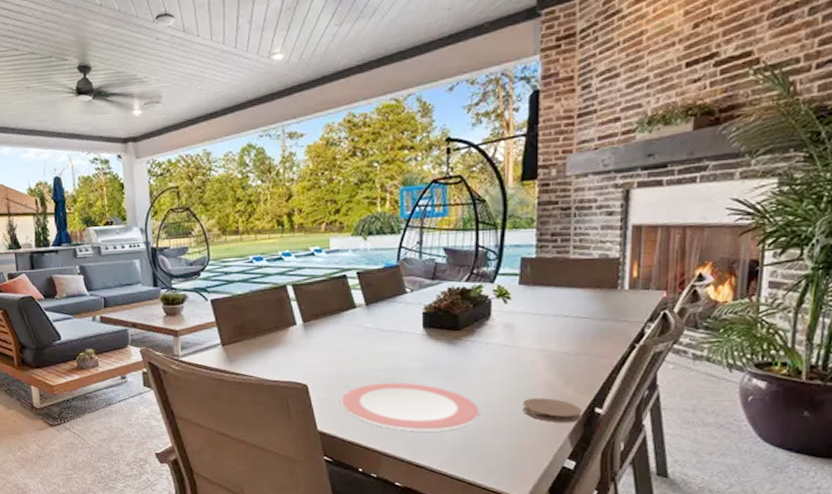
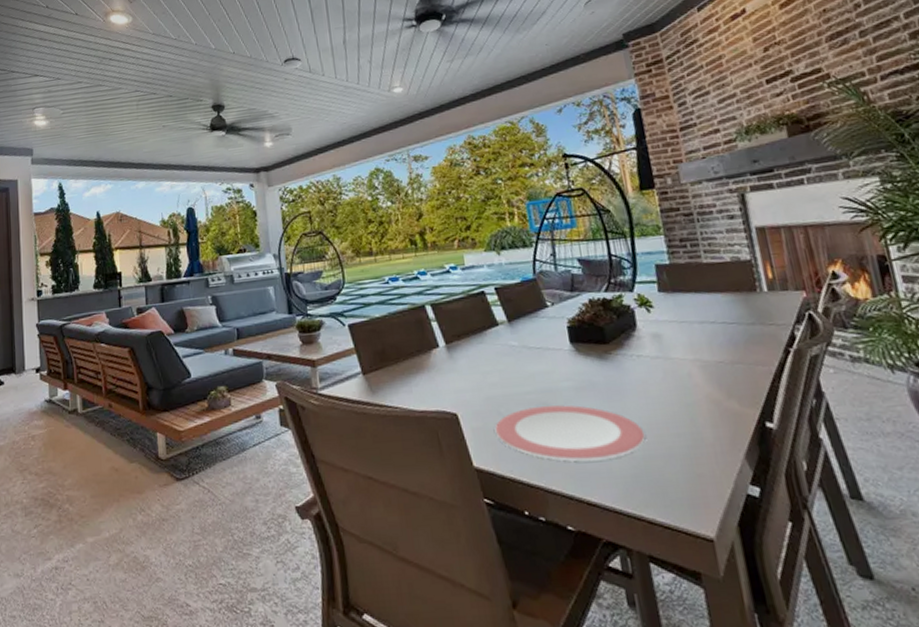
coaster: present [523,398,582,423] -> none [689,413,755,443]

